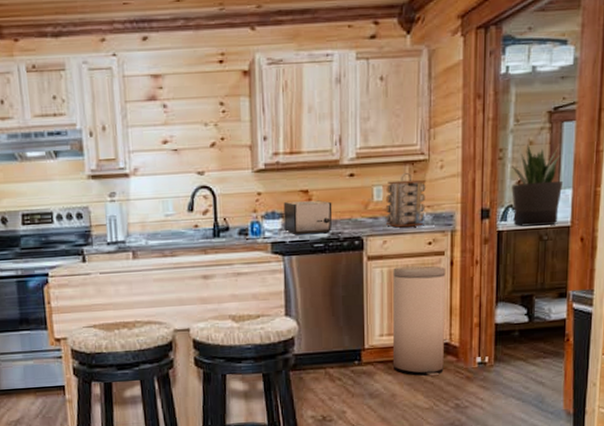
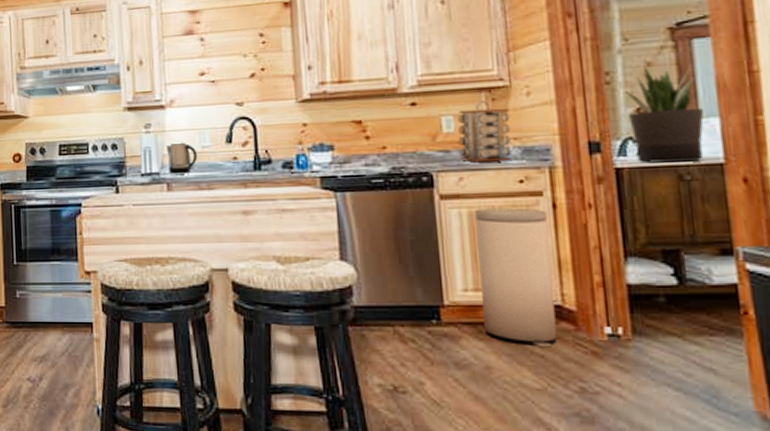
kettle: none [131,211,162,243] -> present [166,142,198,175]
toaster: present [283,200,332,235] -> none [333,131,392,170]

